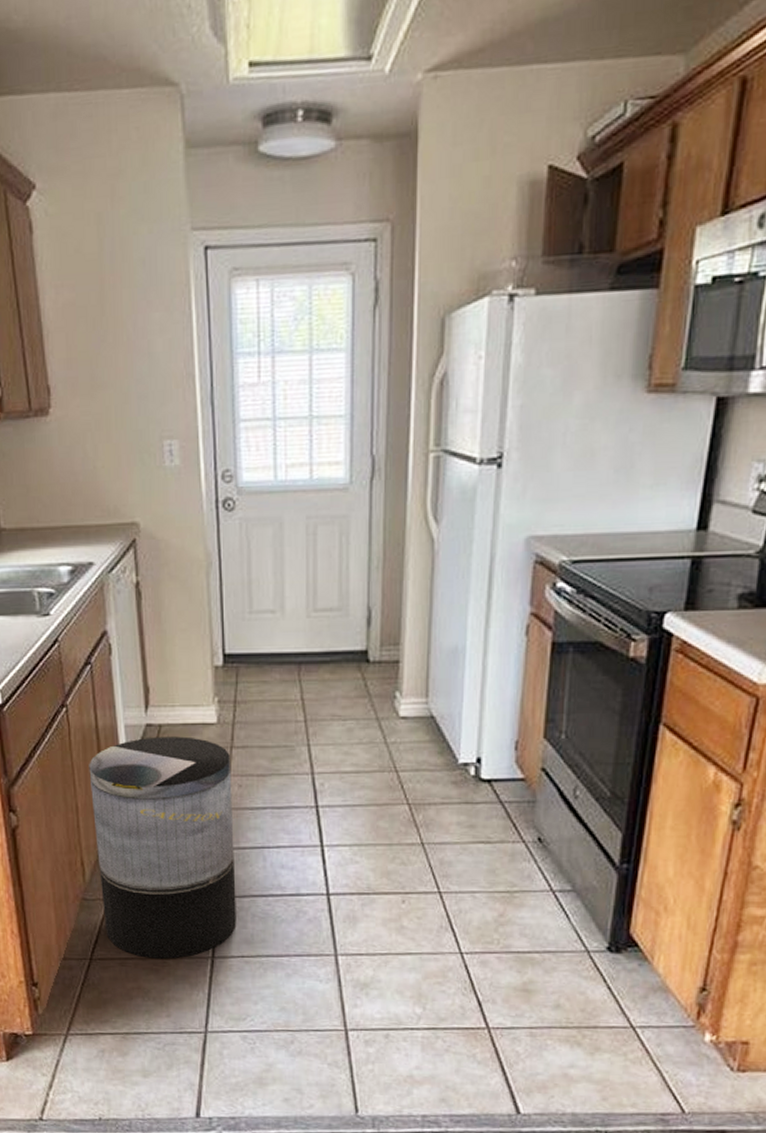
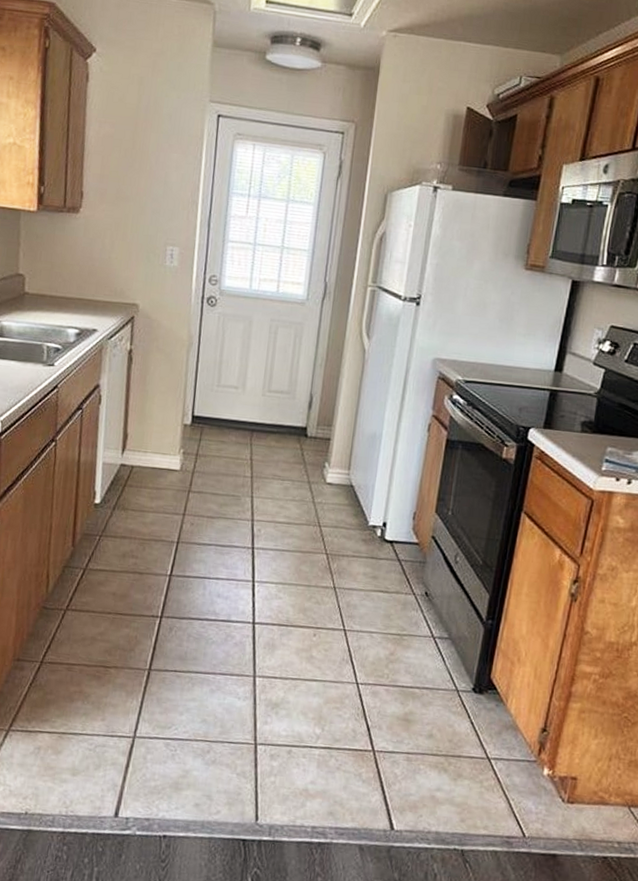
trash can: present [89,736,236,959] -> none [59,475,187,668]

